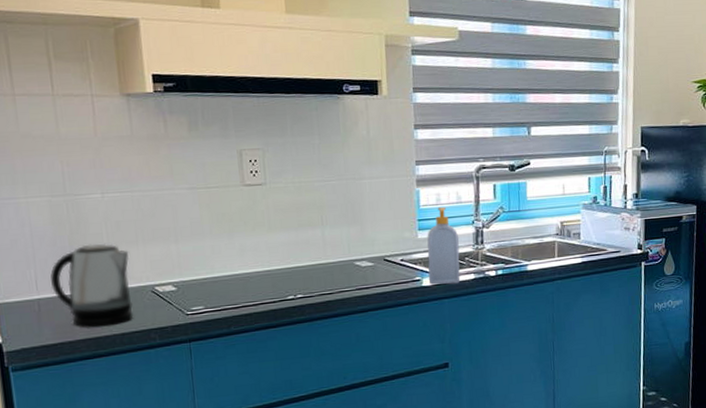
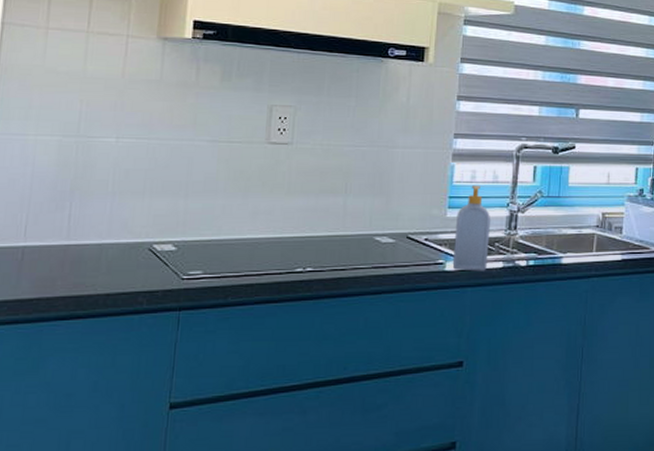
kettle: present [50,243,134,326] -> none [41,191,133,283]

